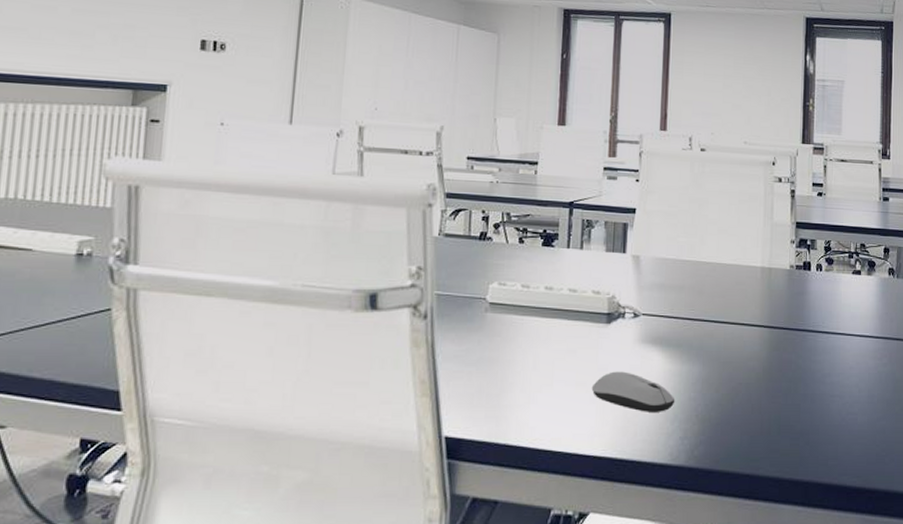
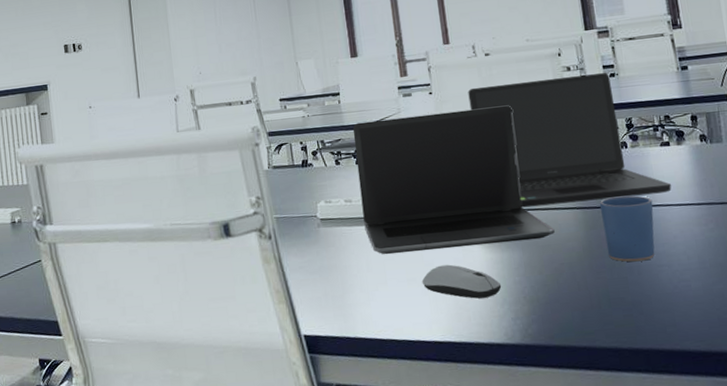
laptop computer: none [539,199,738,355] -> present [352,105,555,254]
laptop: none [676,183,855,322] -> present [468,73,671,208]
mug: none [786,319,836,389] -> present [600,195,655,262]

